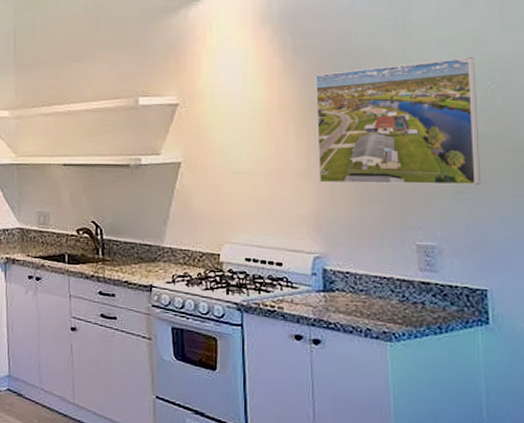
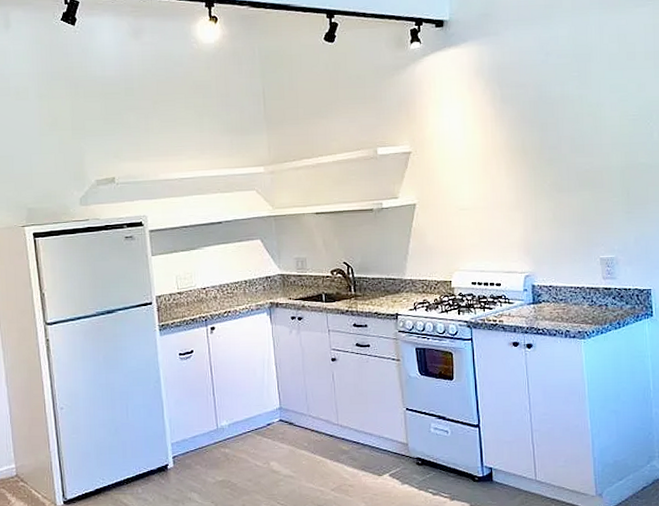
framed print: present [315,57,480,186] -> none [519,100,644,213]

